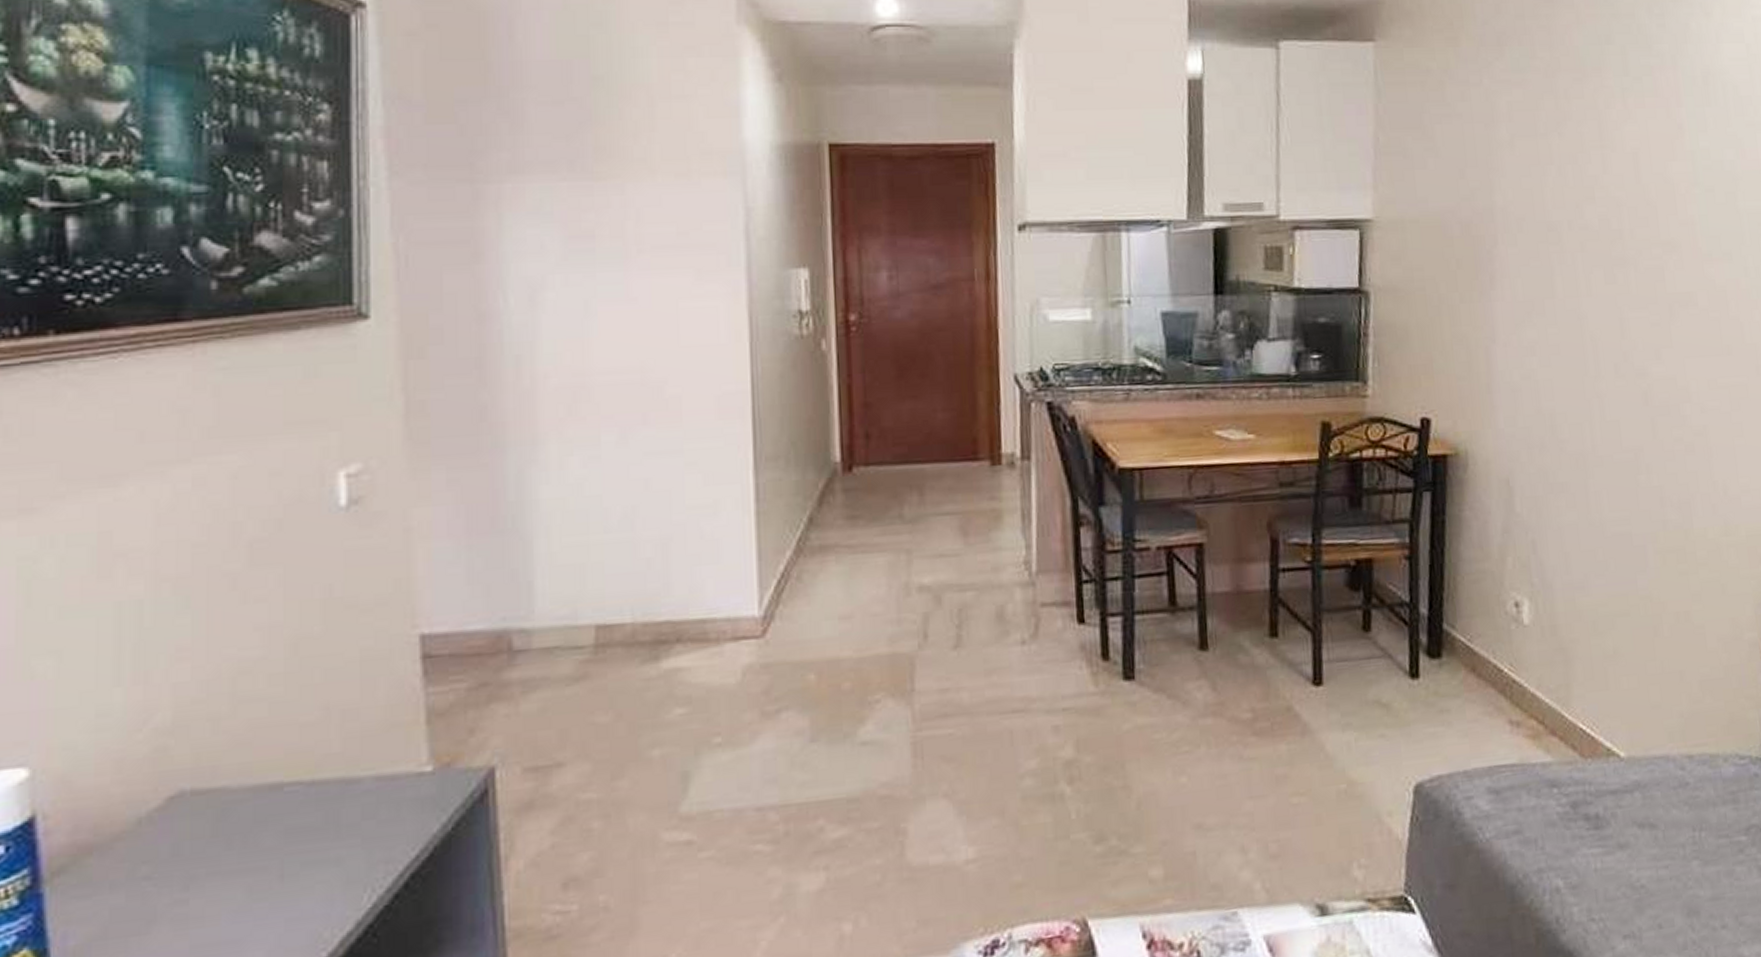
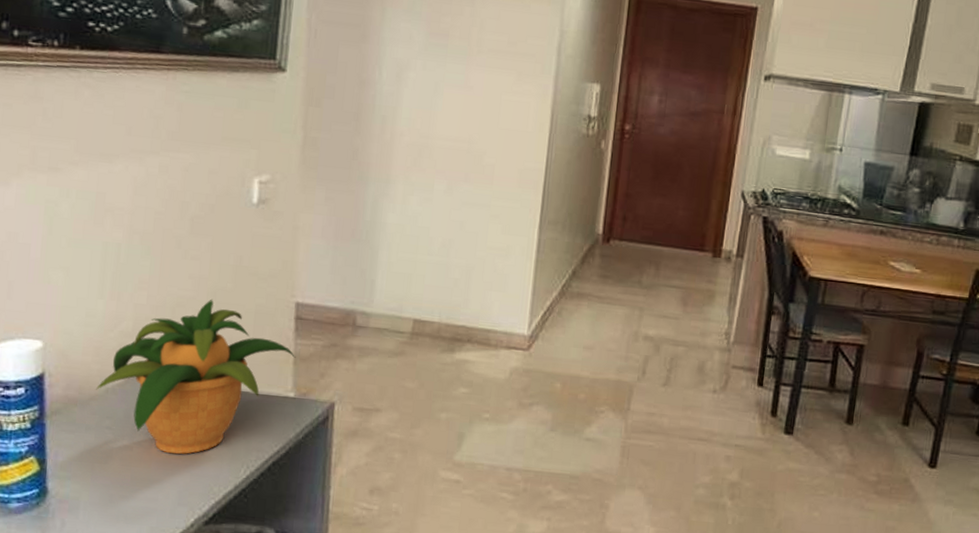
potted plant: none [122,653,429,896] -> present [96,299,296,455]

